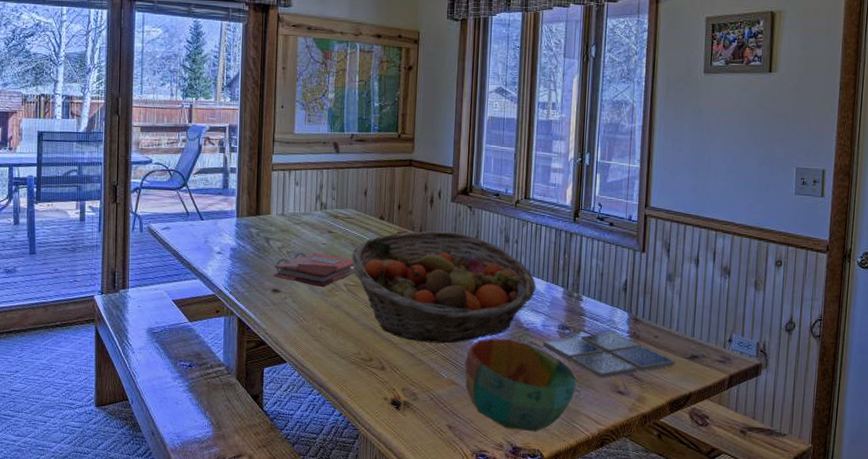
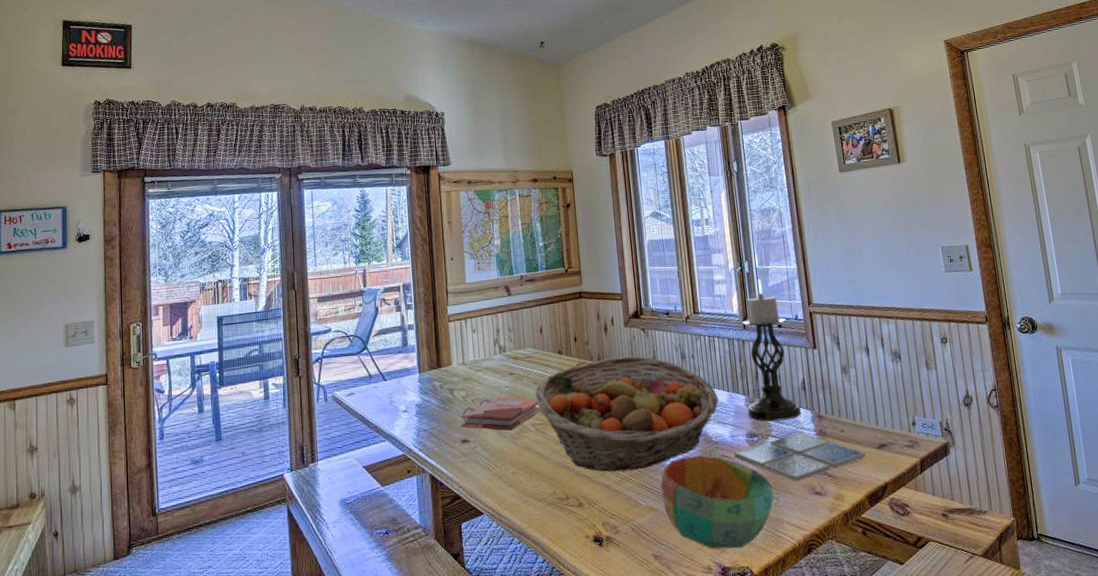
candle holder: none [564,188,619,318] -> present [742,293,802,422]

